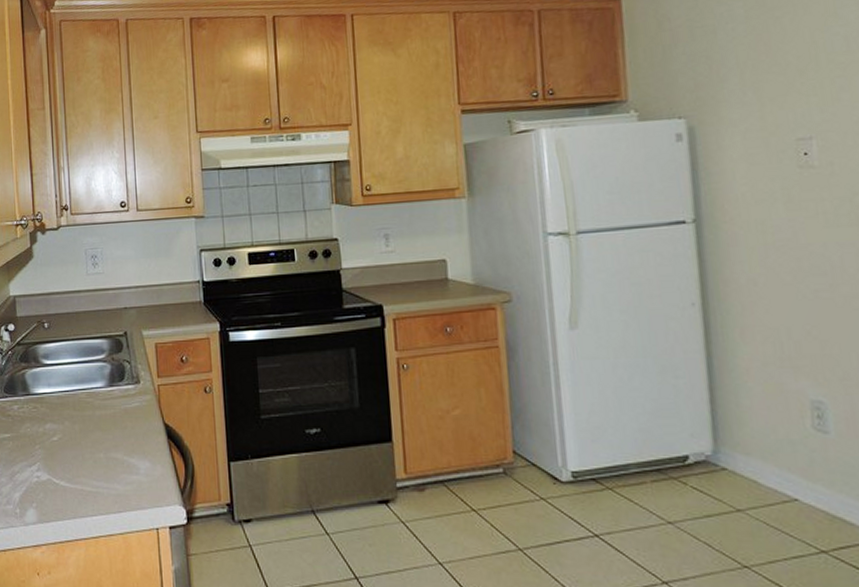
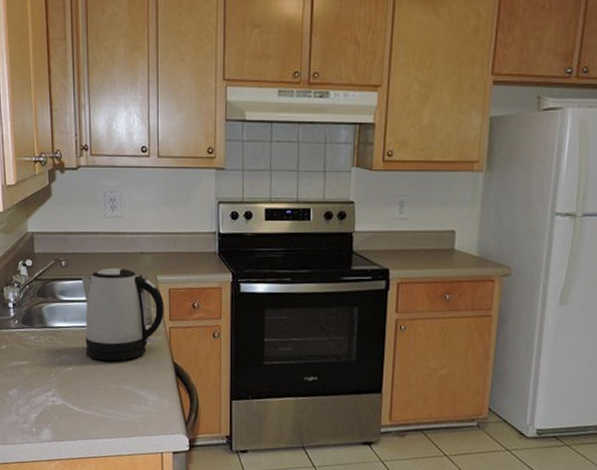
kettle: none [65,325,152,427] -> present [82,267,164,361]

